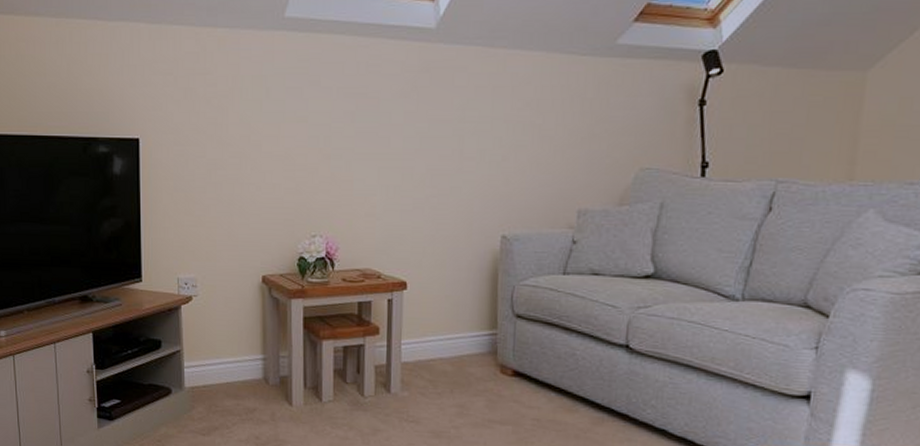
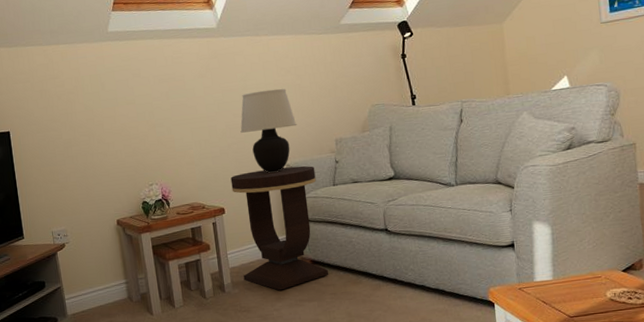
side table: none [418,238,541,403] -> present [230,166,329,291]
table lamp: none [445,127,527,244] -> present [240,88,297,173]

